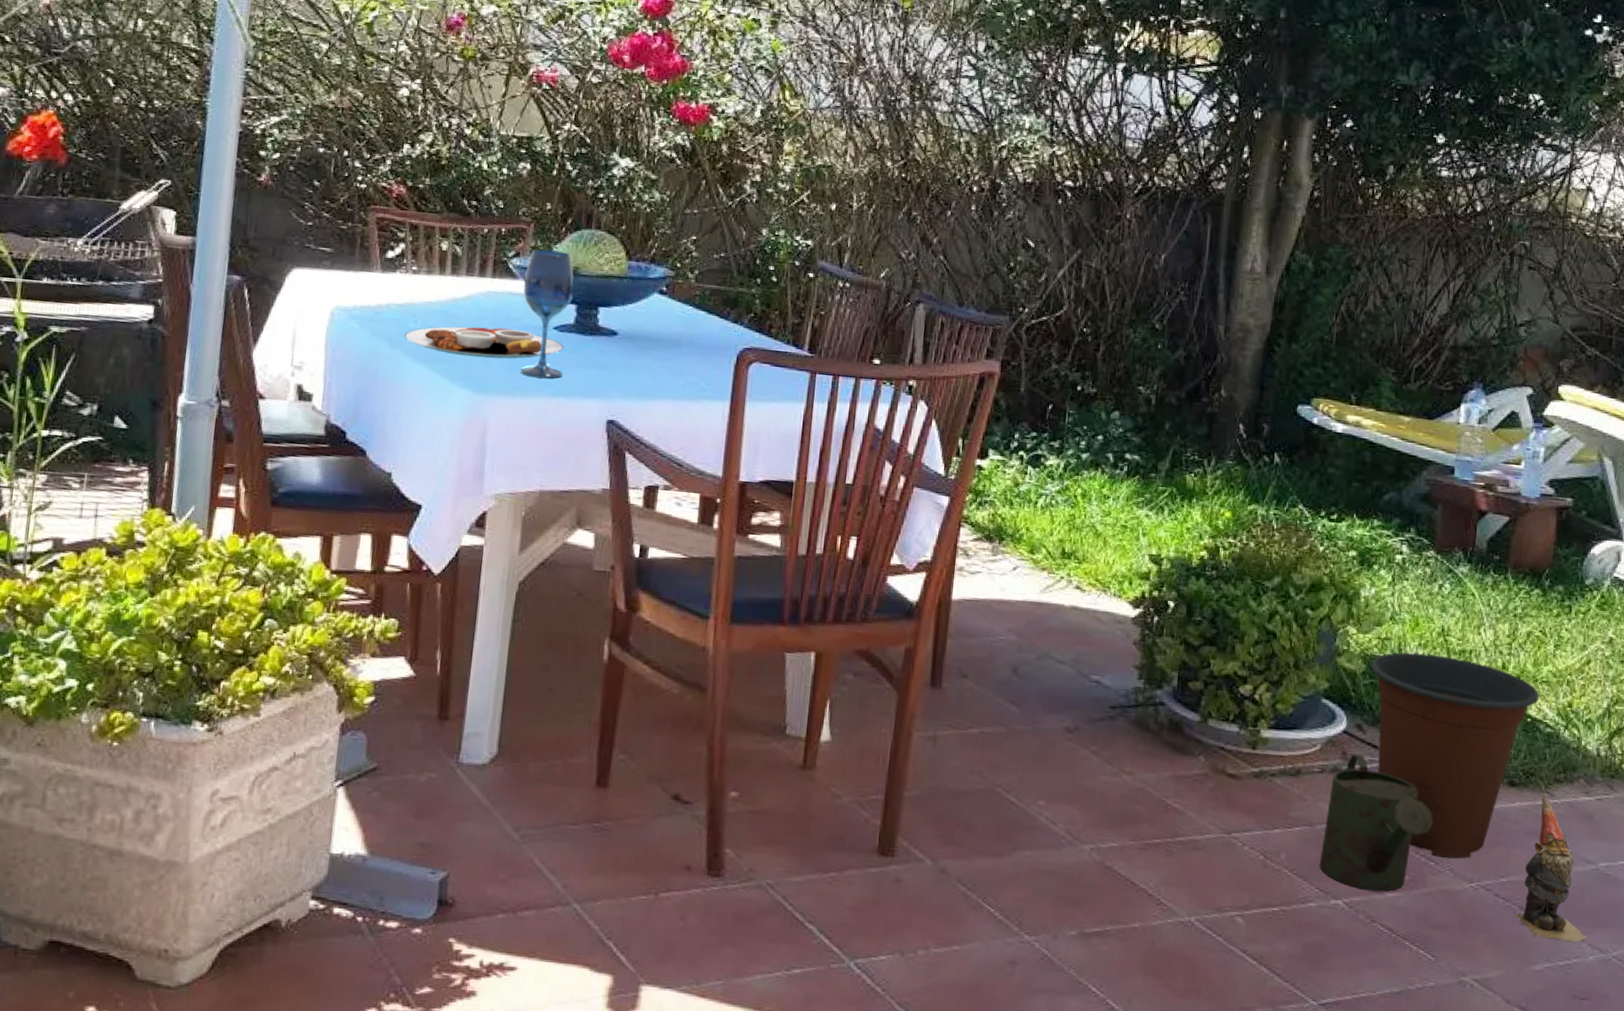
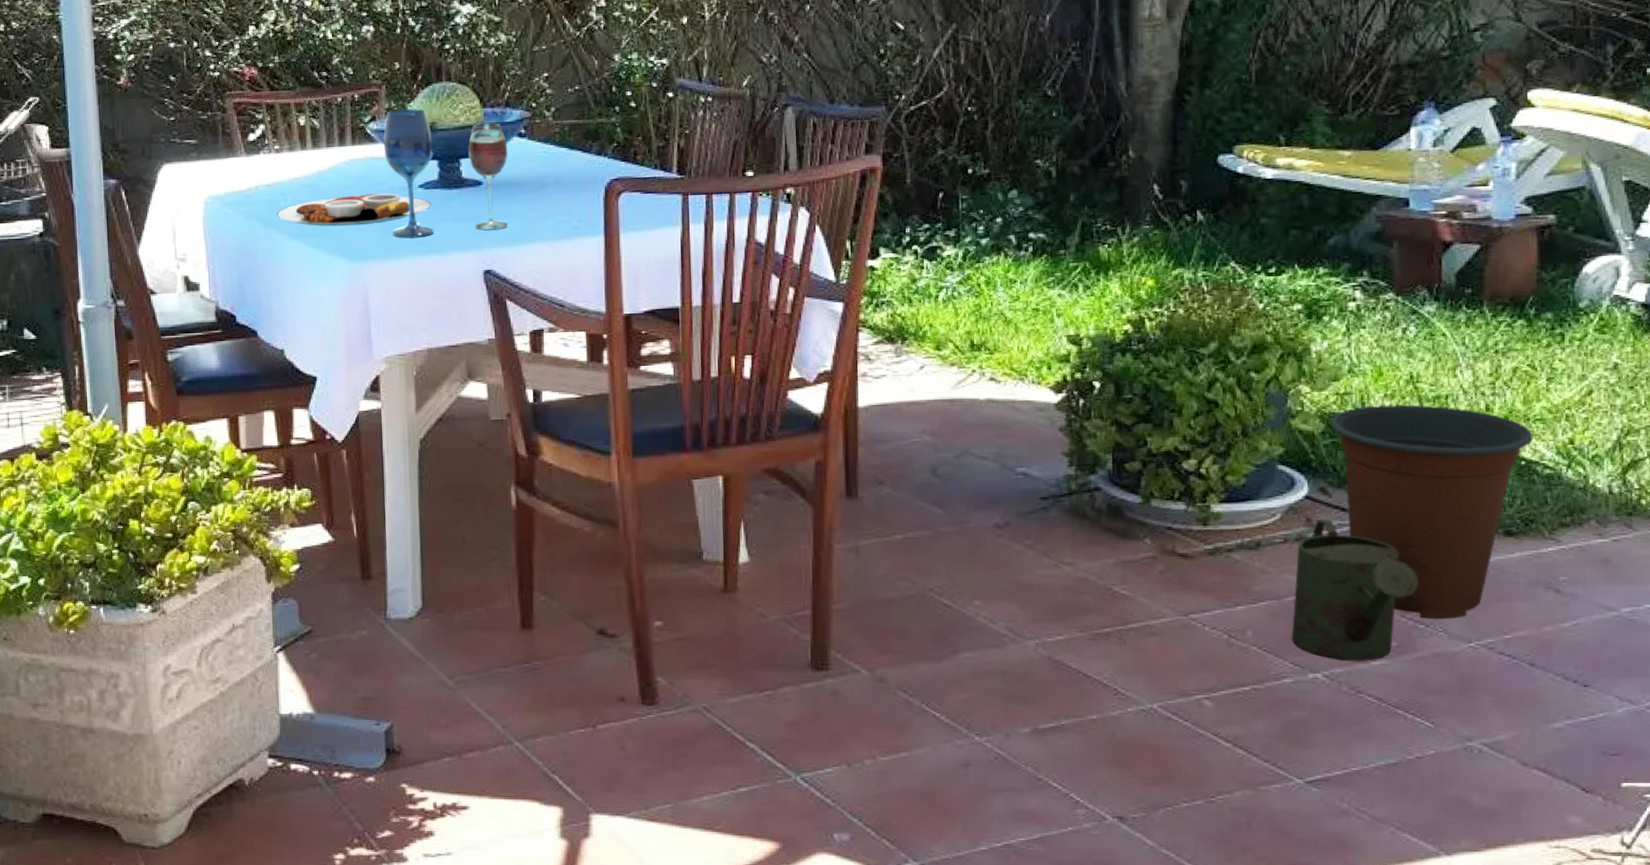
wineglass: none [604,275,648,381] -> present [468,123,508,230]
garden gnome: present [1516,793,1587,942] -> none [1526,540,1613,695]

